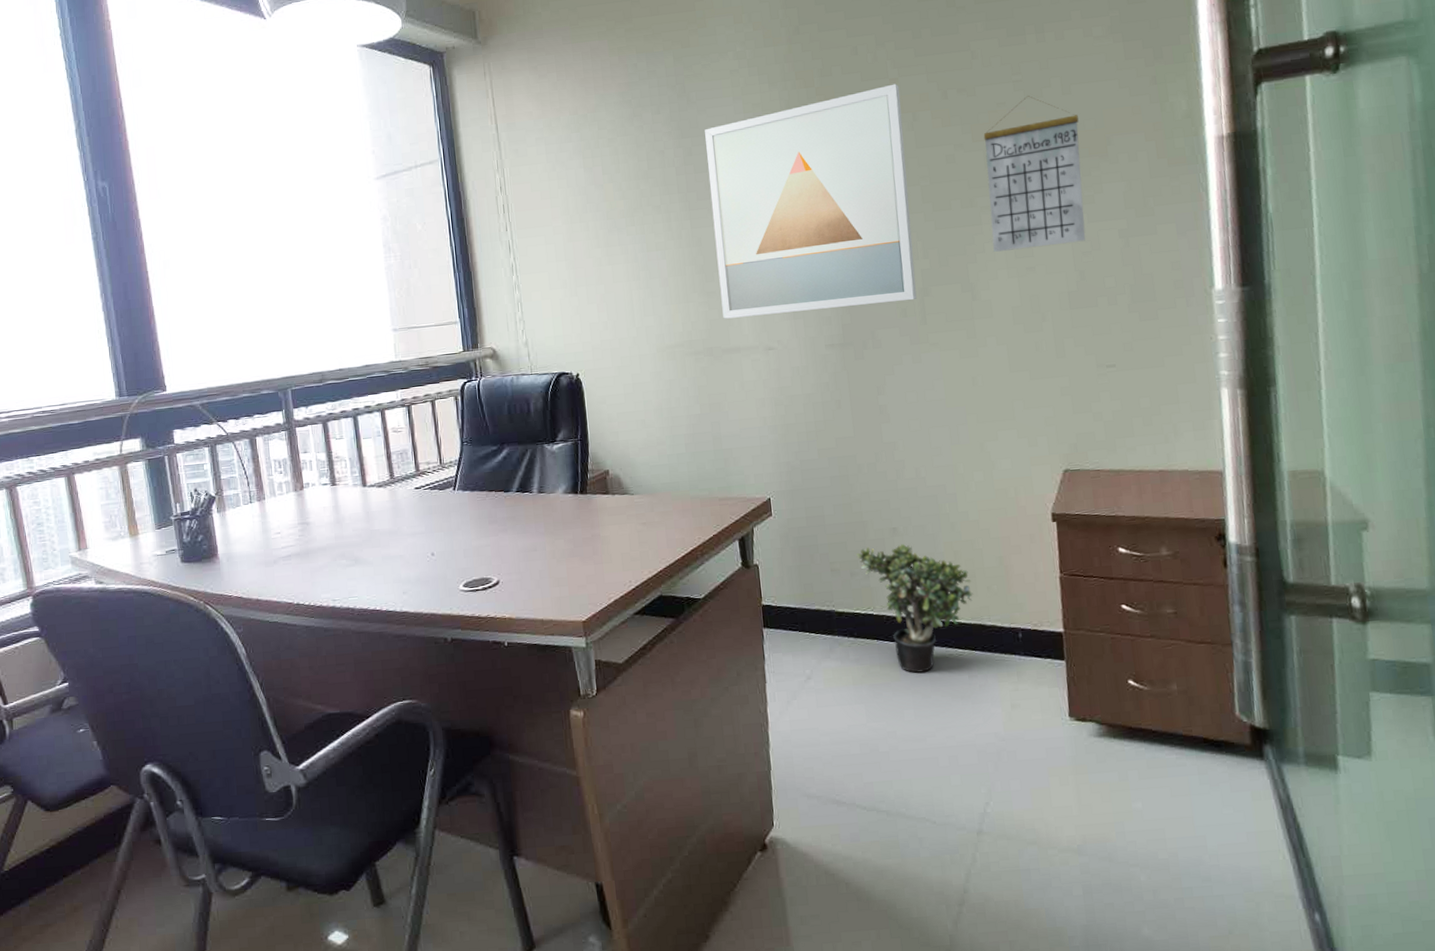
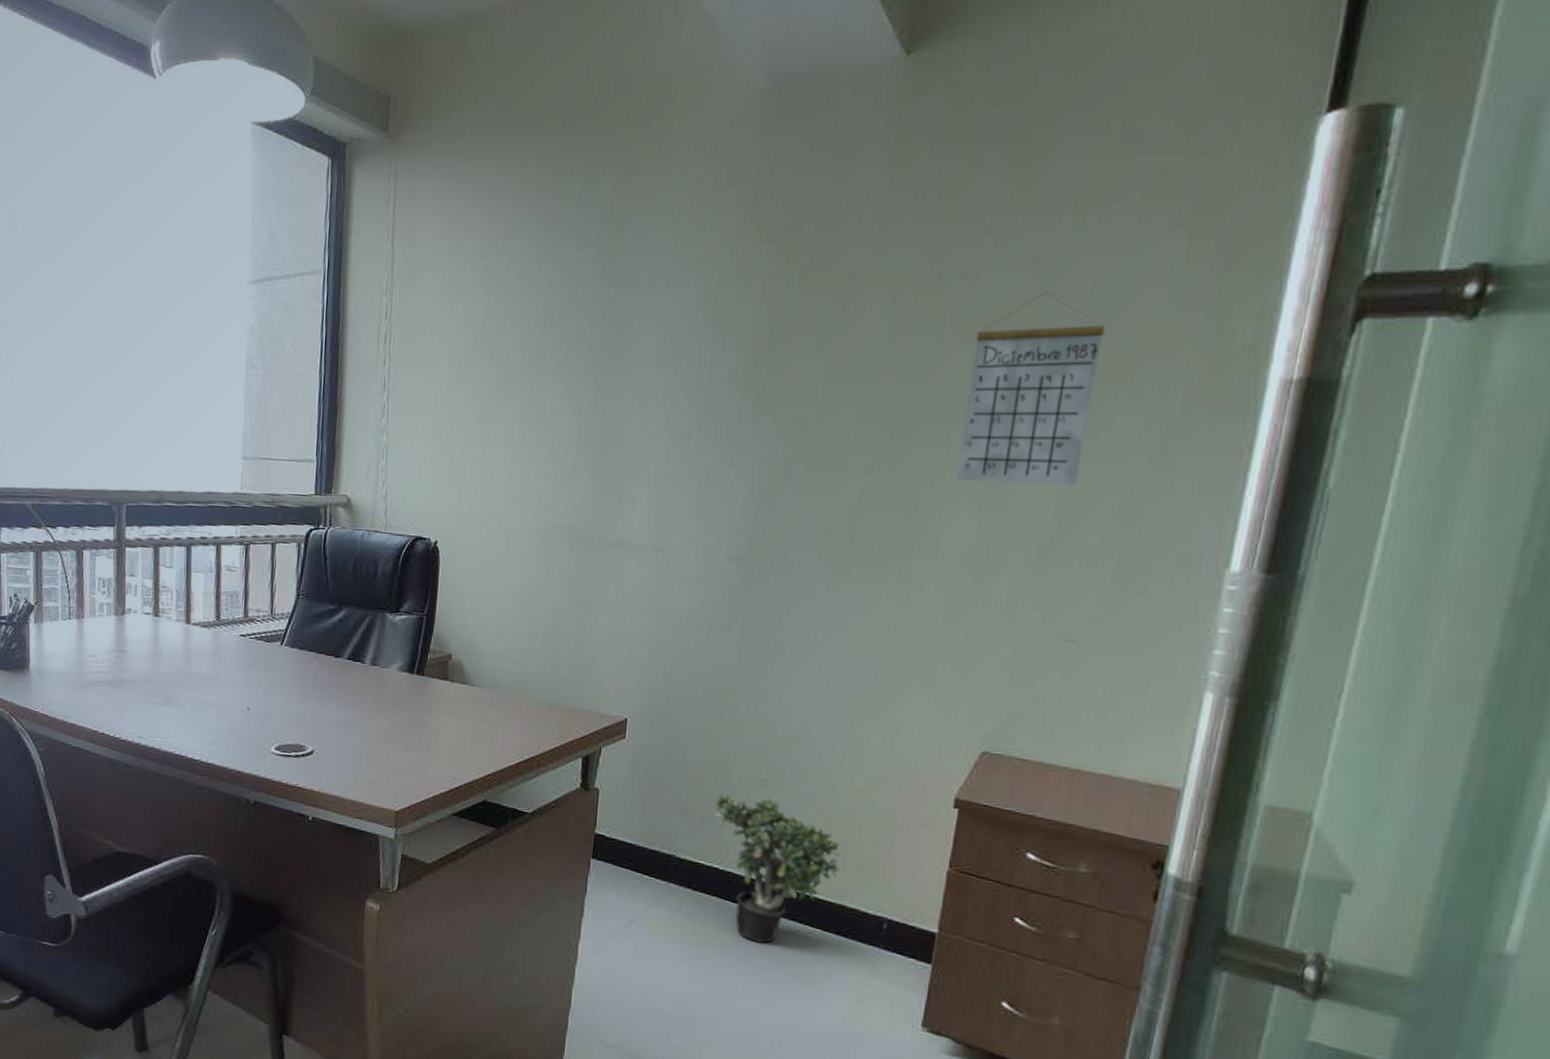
wall art: present [705,83,917,319] -> none [613,254,884,522]

